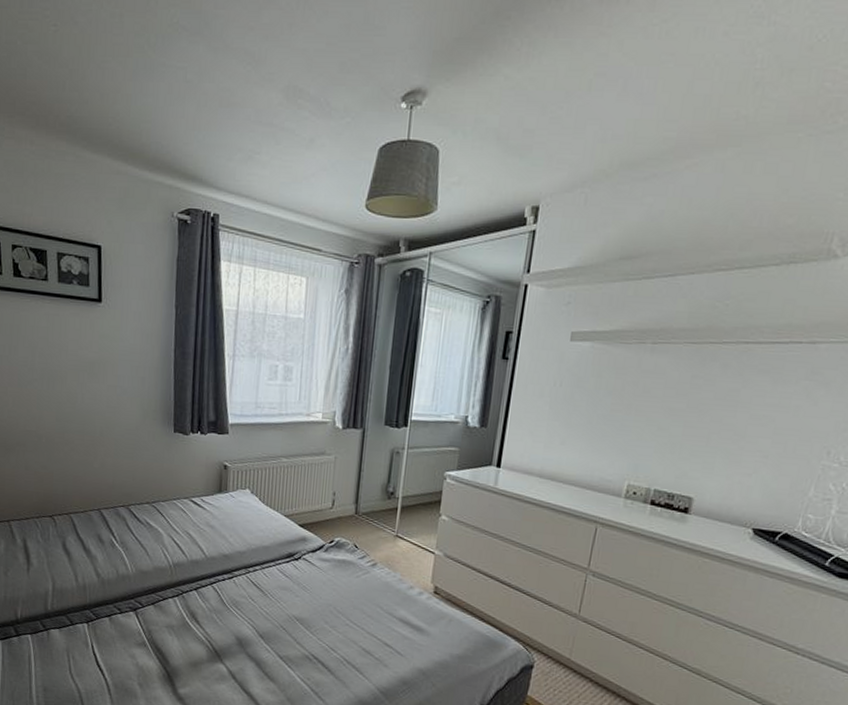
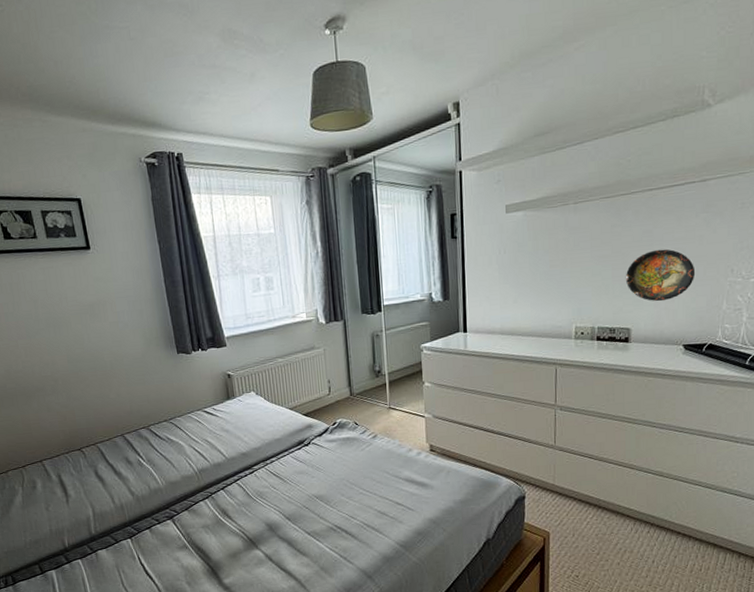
decorative plate: none [697,412,784,474] -> present [625,249,696,302]

